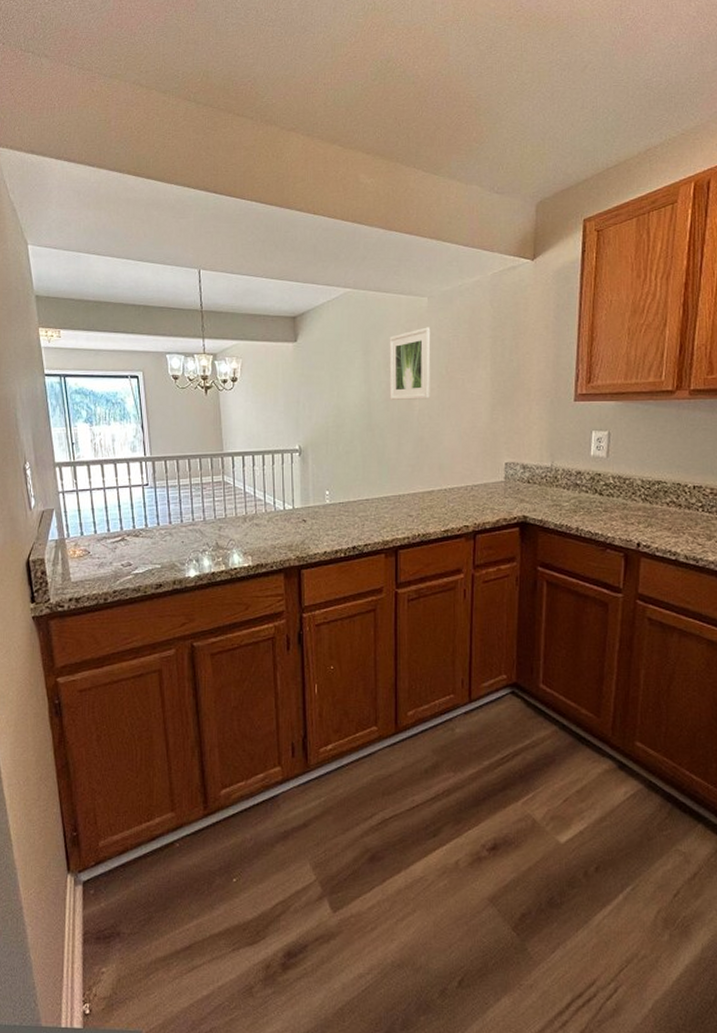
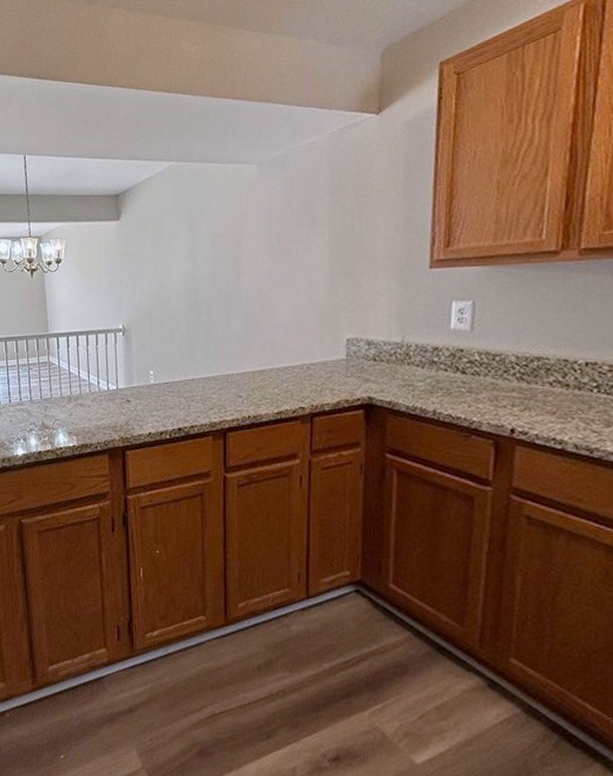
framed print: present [389,327,431,400] -> none [215,196,261,275]

